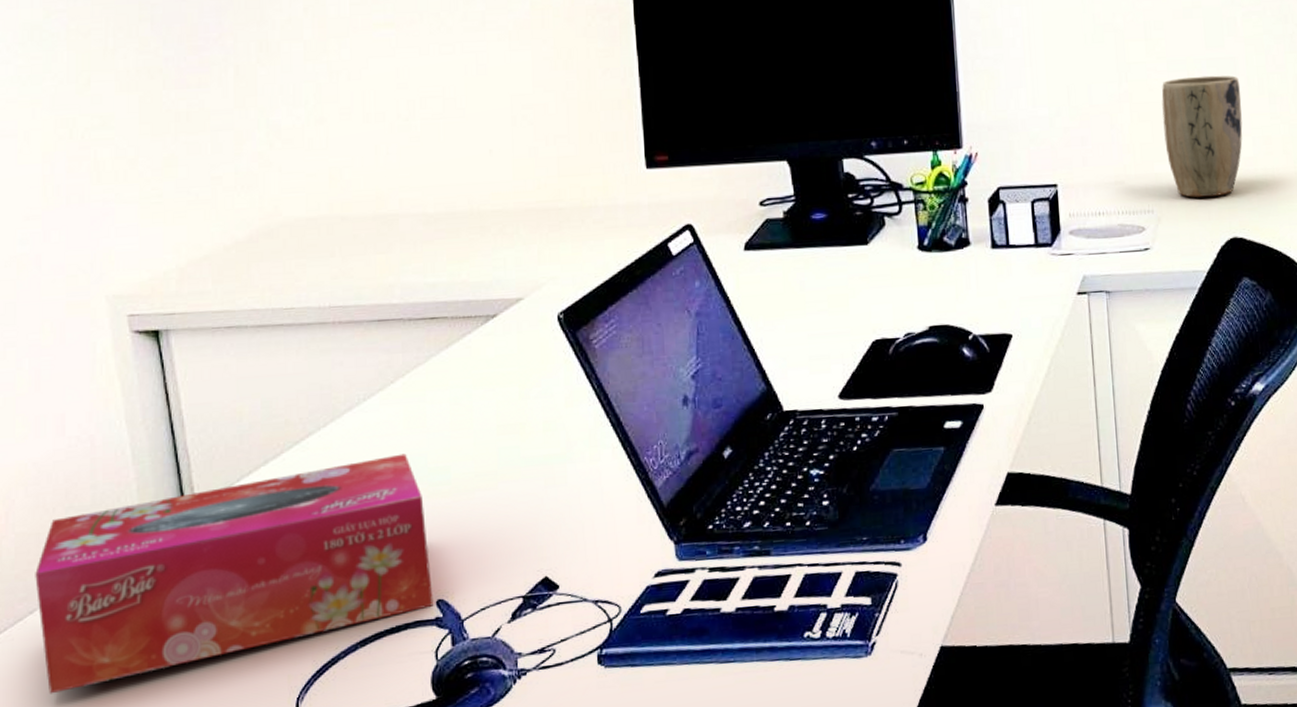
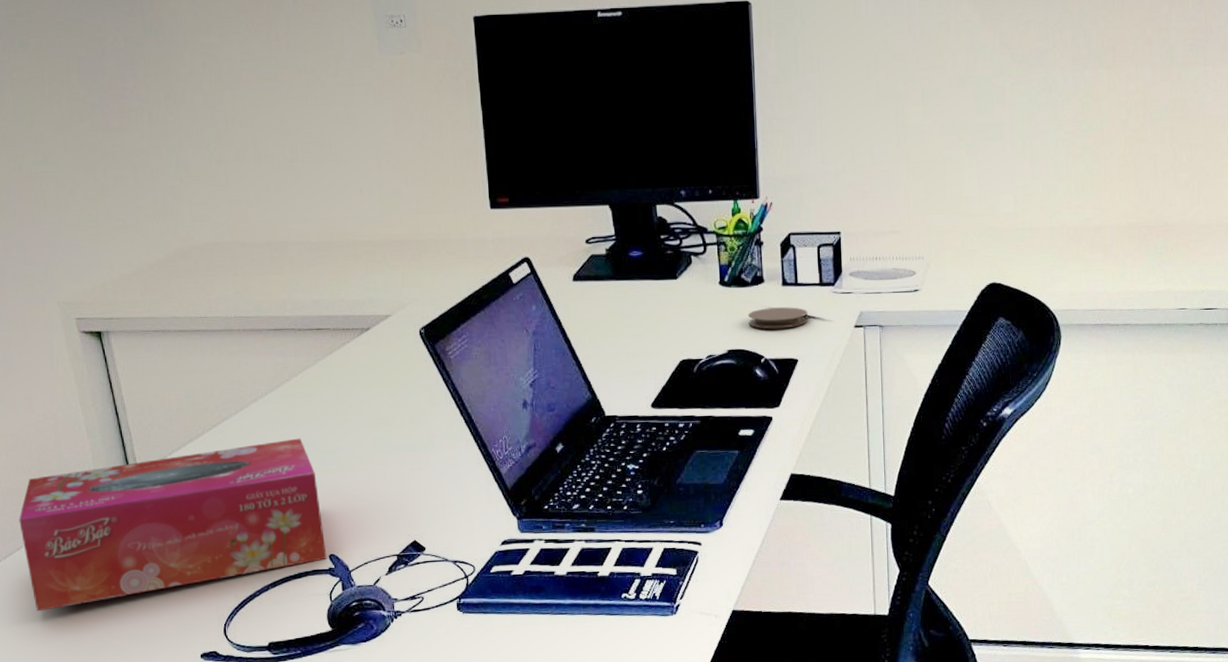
coaster: none [952,273,1022,300] -> present [748,307,808,329]
plant pot: present [1161,75,1243,198] -> none [935,139,1006,247]

